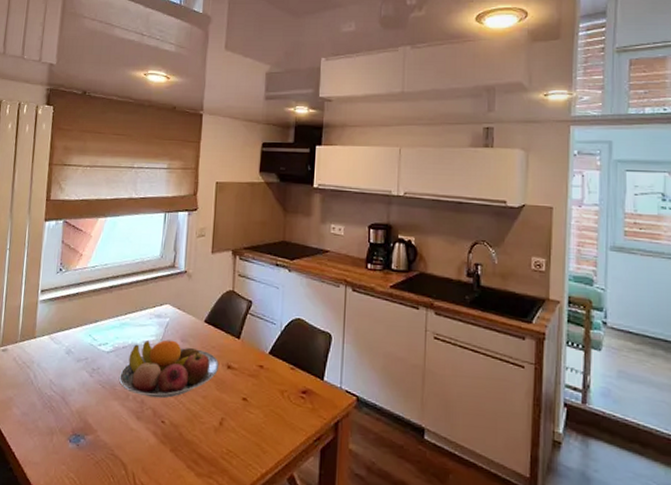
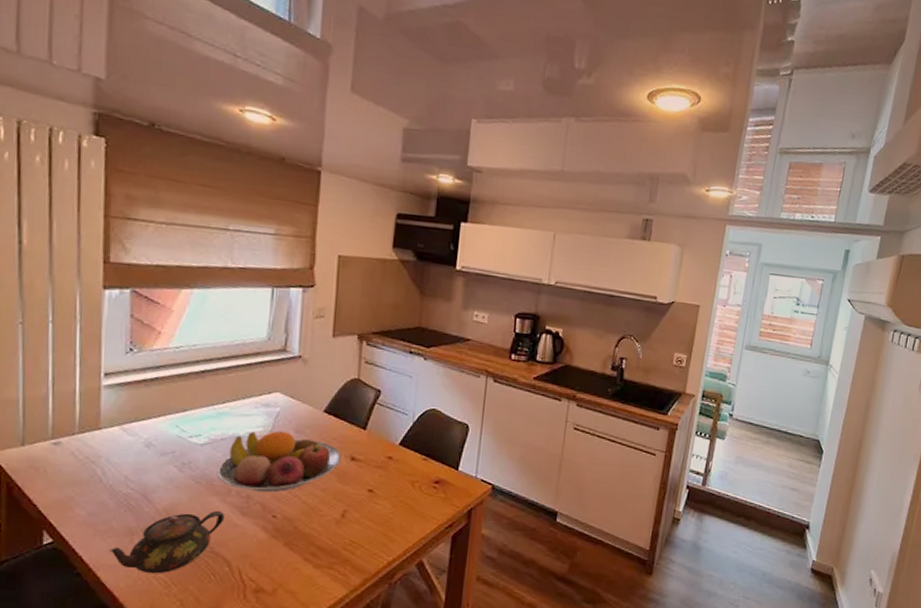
teapot: none [34,414,124,474] -> present [109,510,225,574]

